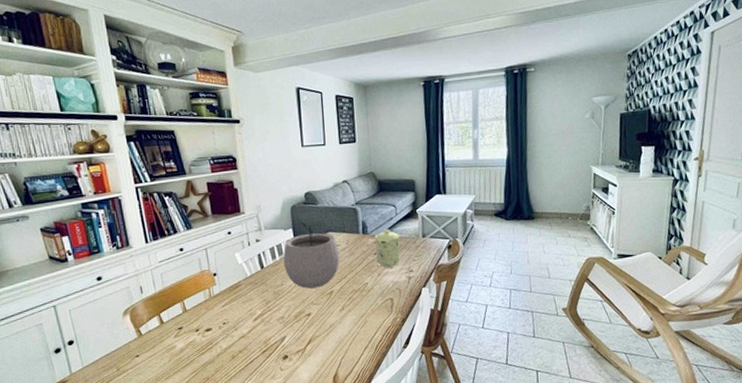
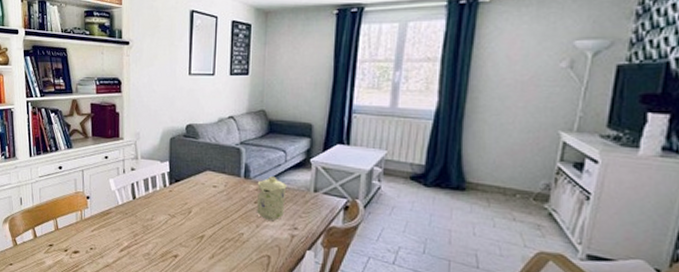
plant pot: present [283,220,340,289] -> none [156,155,216,229]

